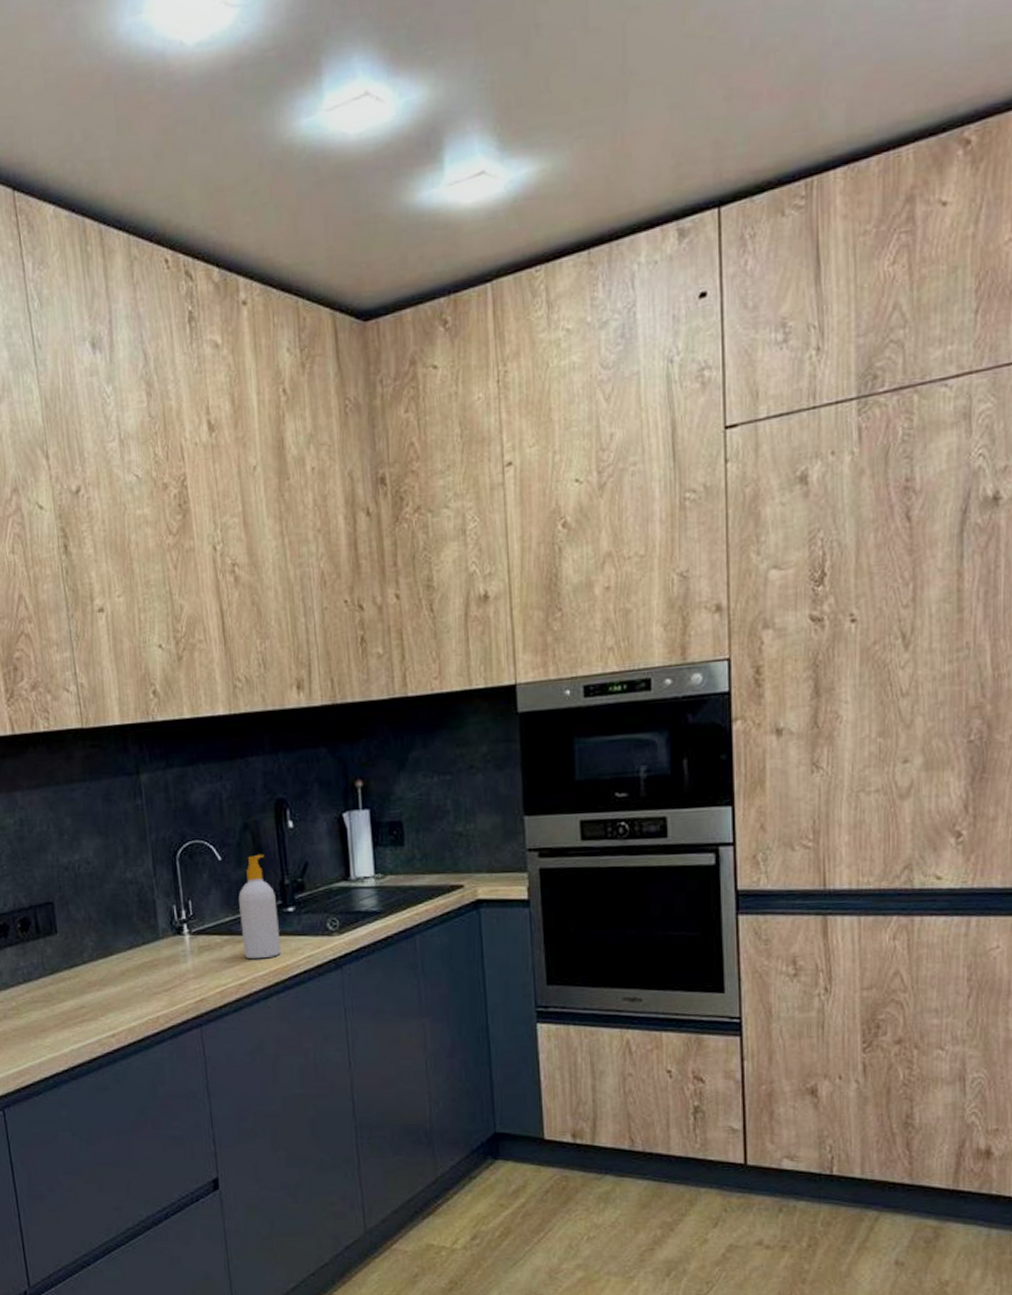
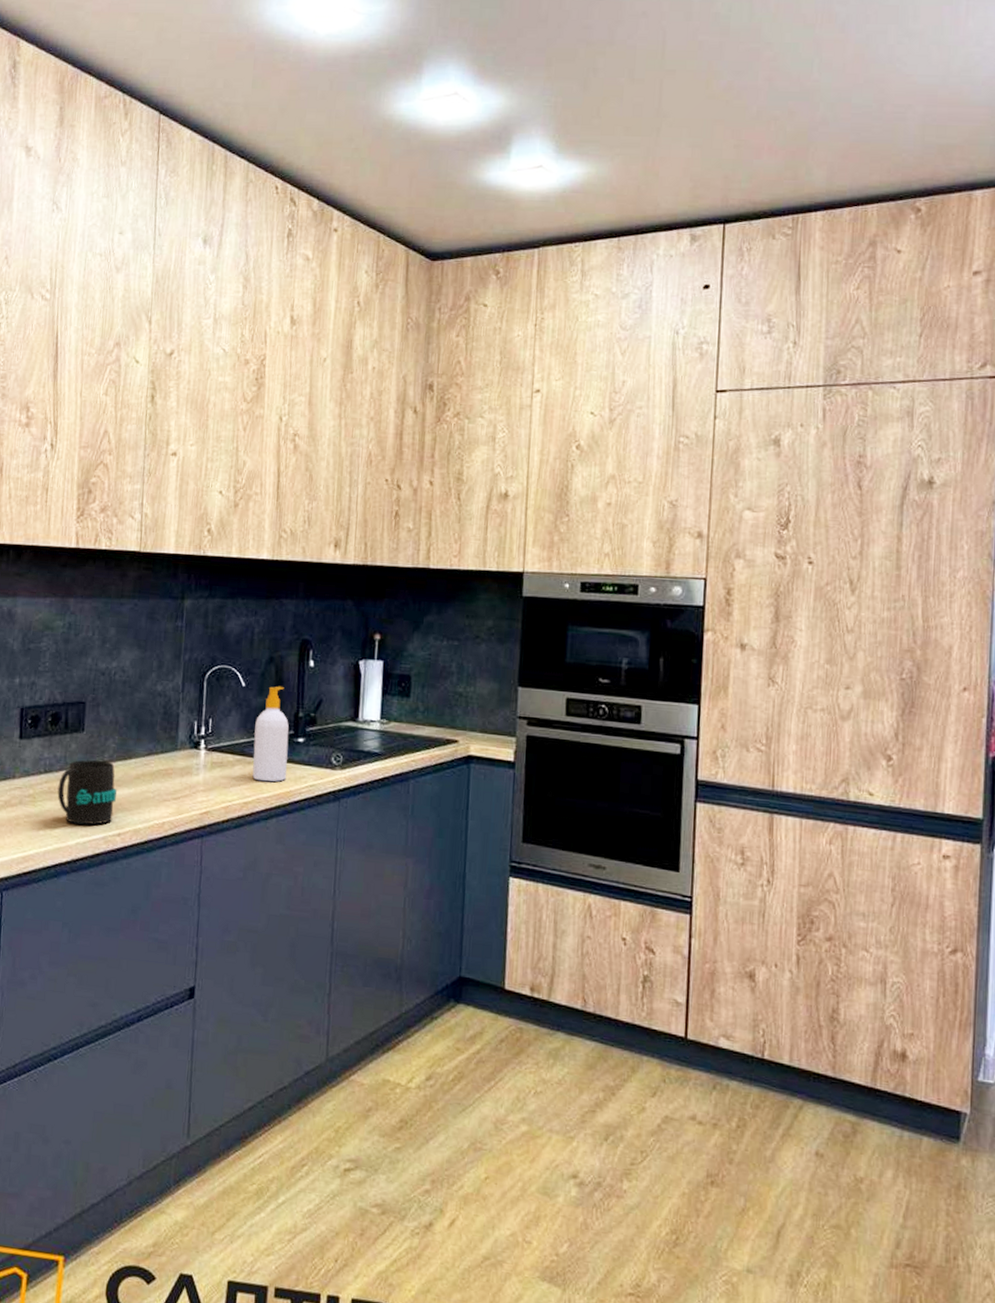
mug: none [40,961,105,1031] -> present [57,760,117,825]

